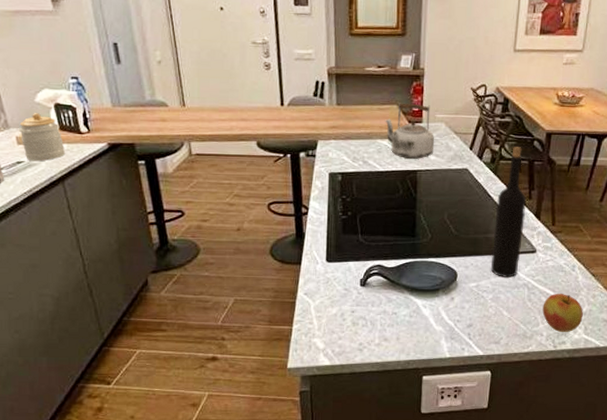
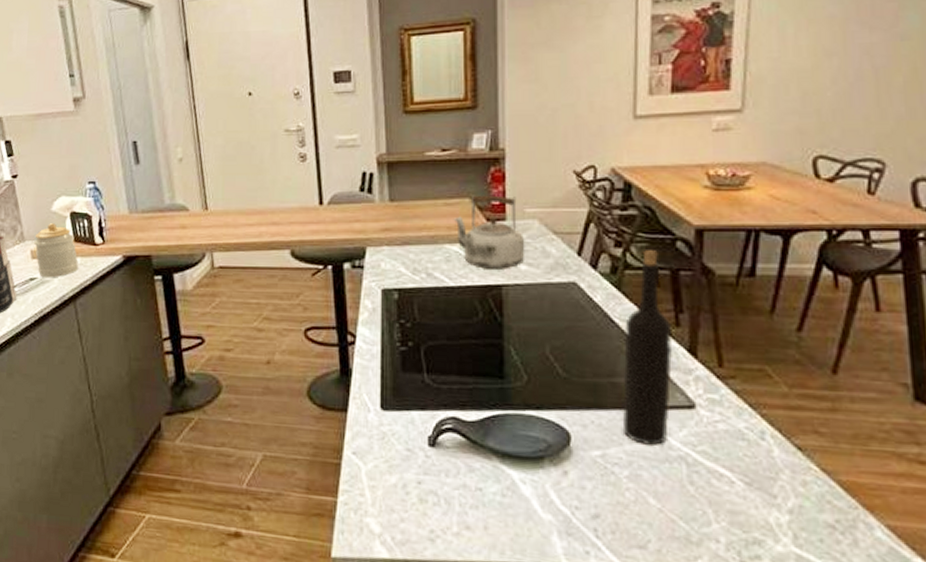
apple: present [542,294,583,332] -> none [715,475,788,540]

